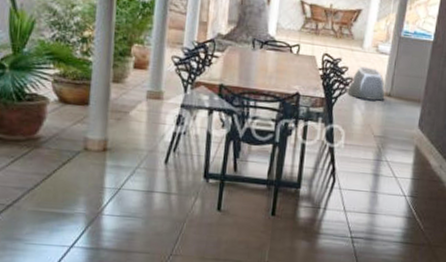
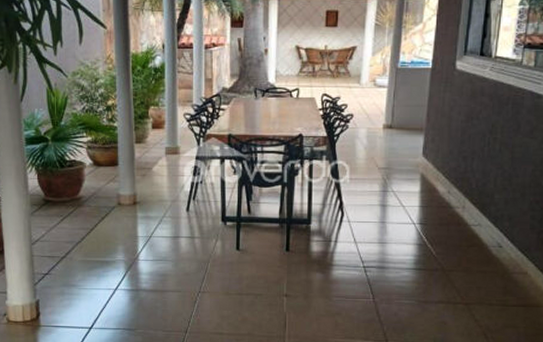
decorative stone: present [346,66,385,101] -> none [347,102,386,134]

